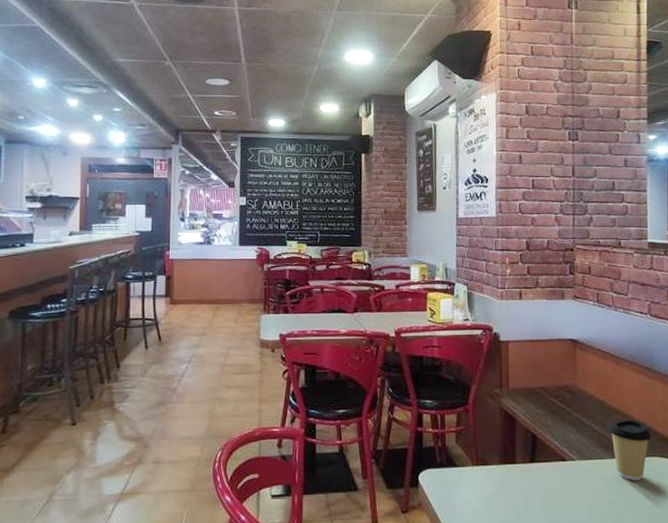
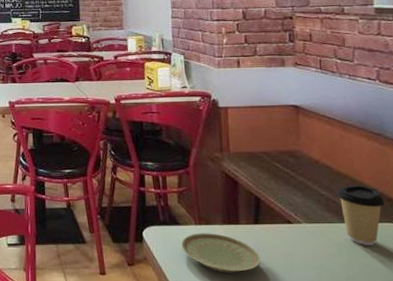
plate: none [457,474,535,515] -> present [181,233,260,273]

